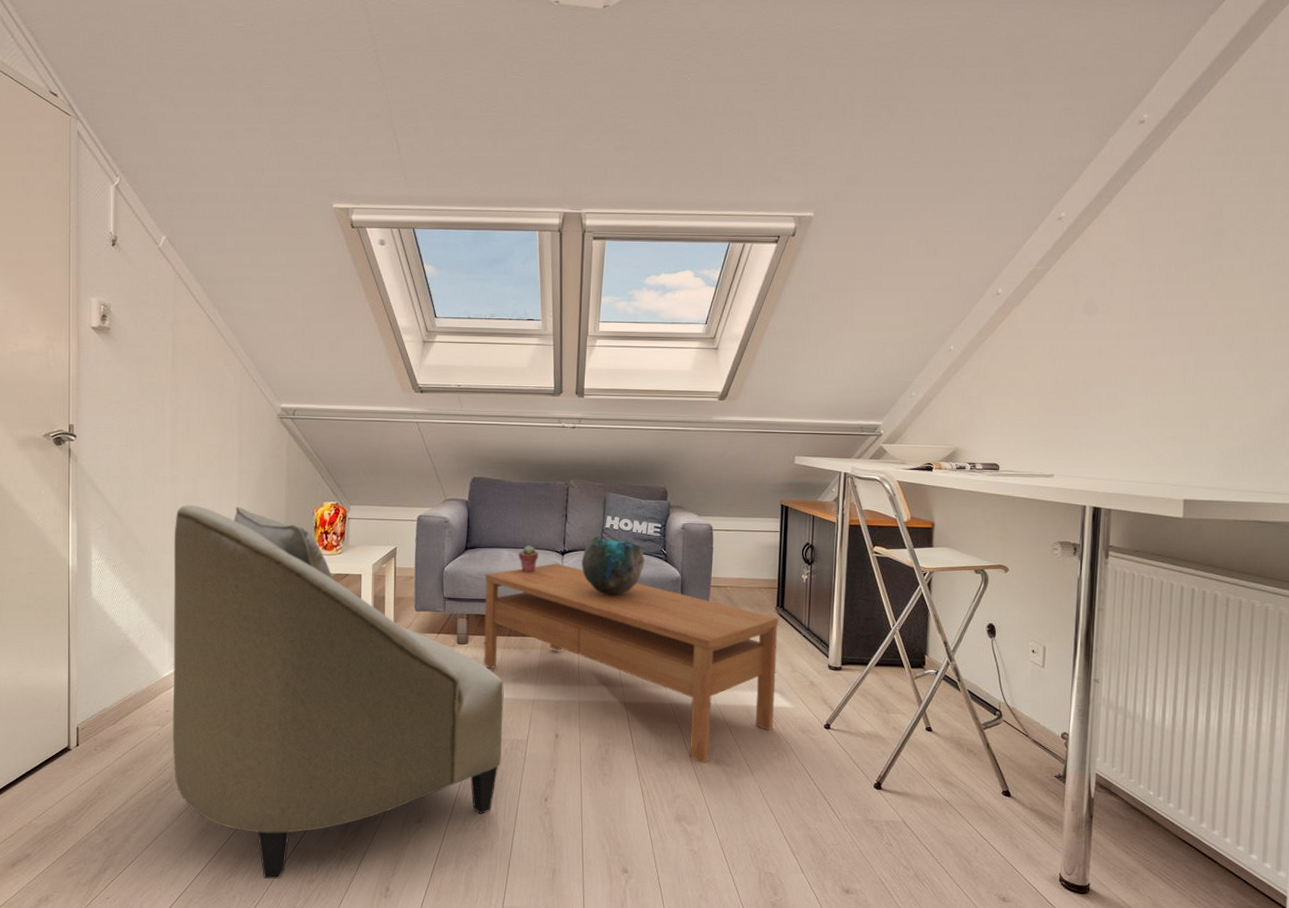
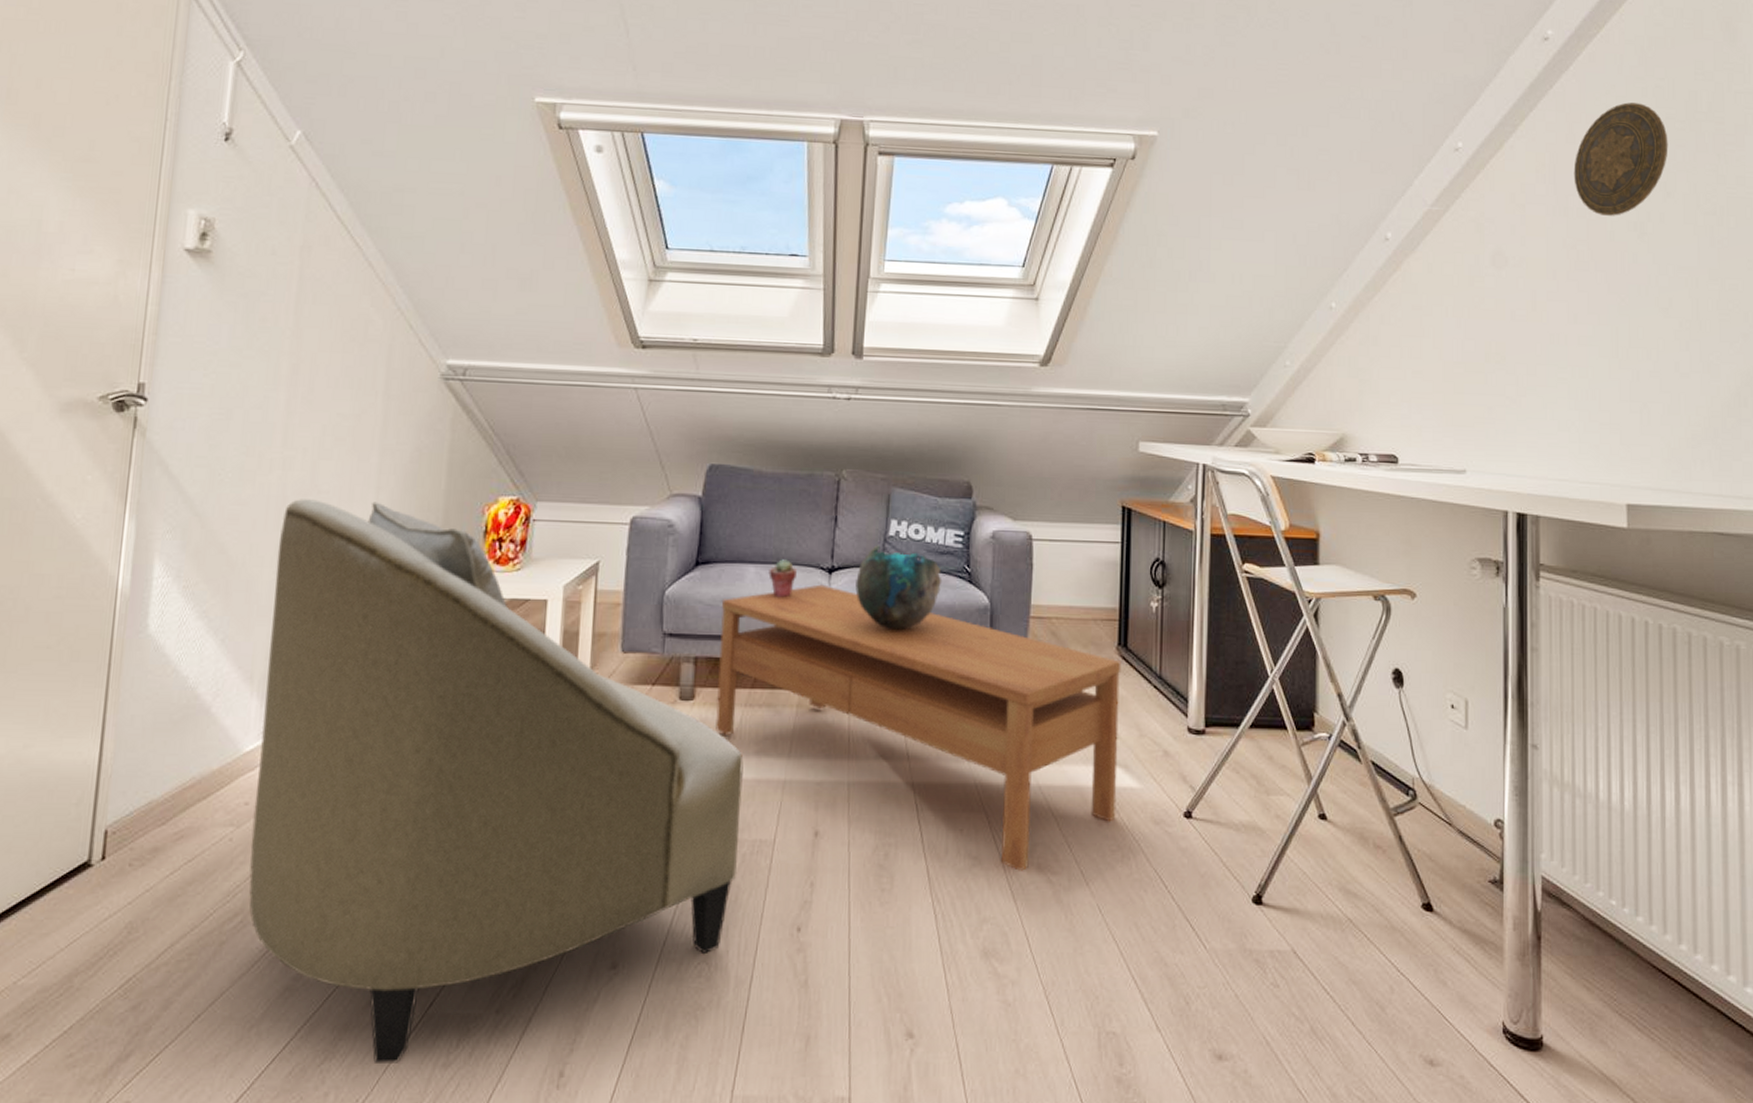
decorative plate: none [1158,173,1242,269] -> present [1573,102,1668,216]

